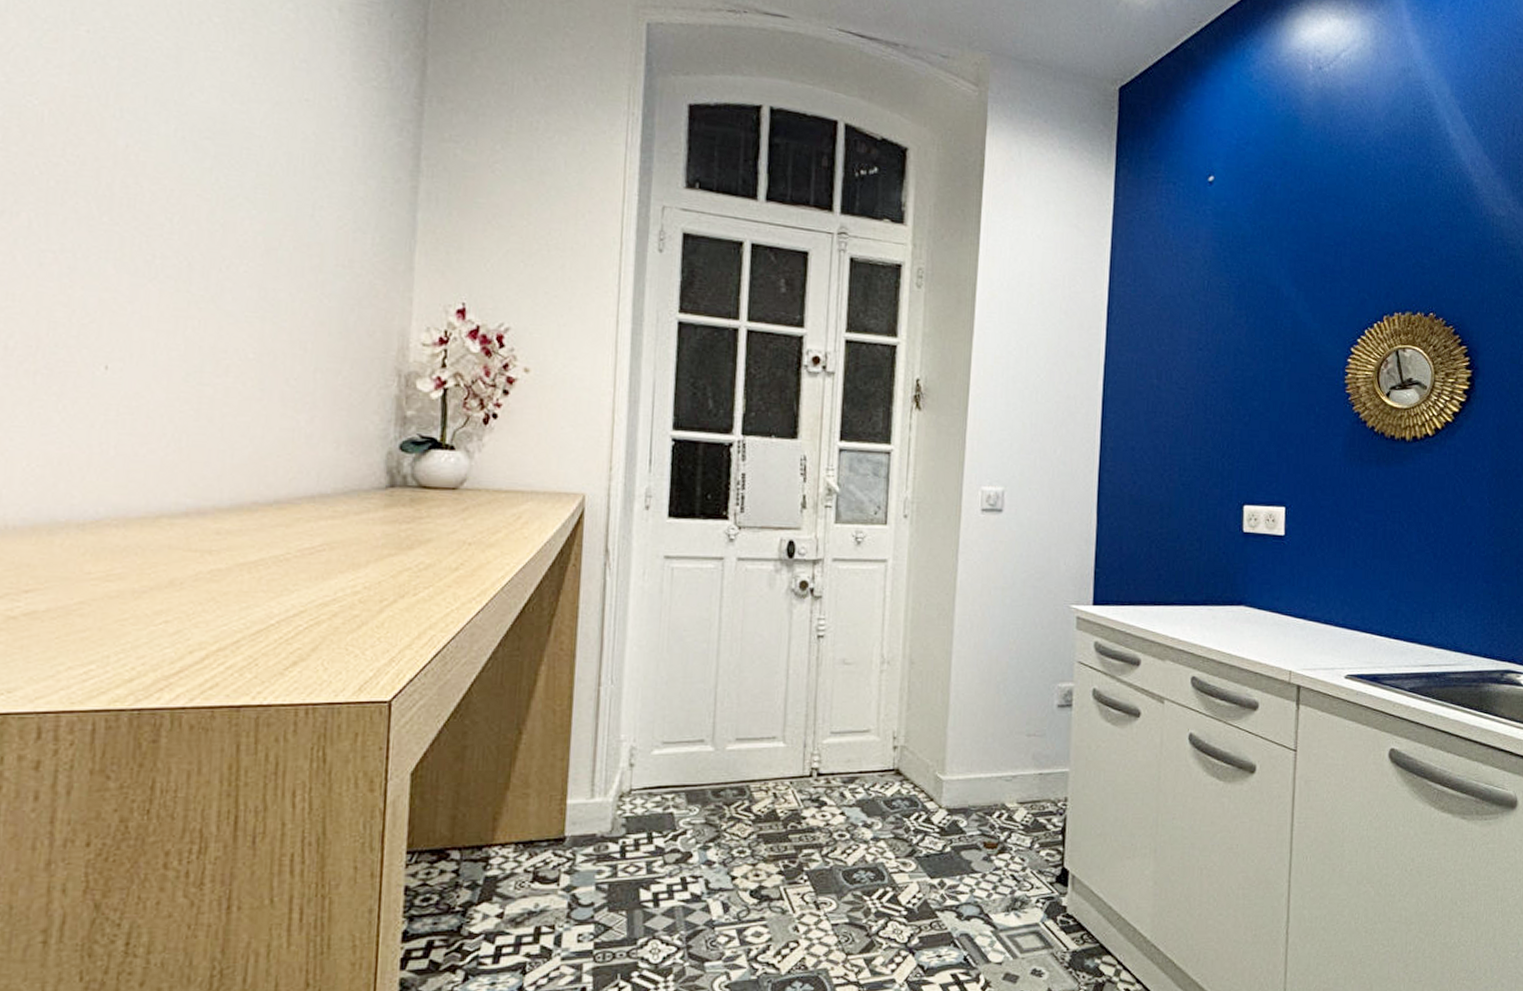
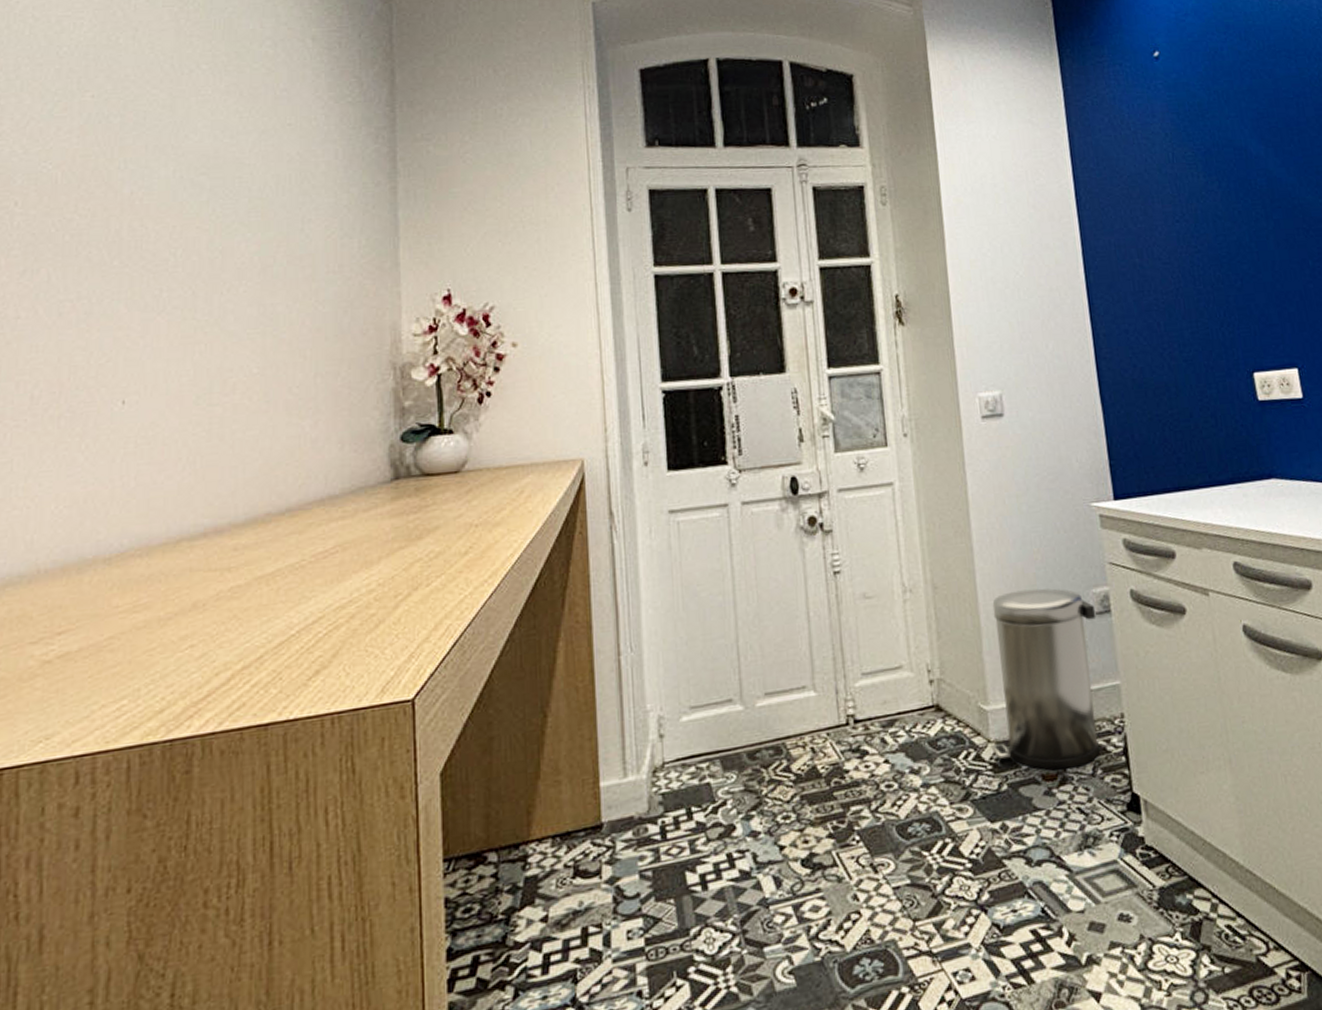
pedal bin: none [941,676,1058,840] -> present [991,588,1100,771]

